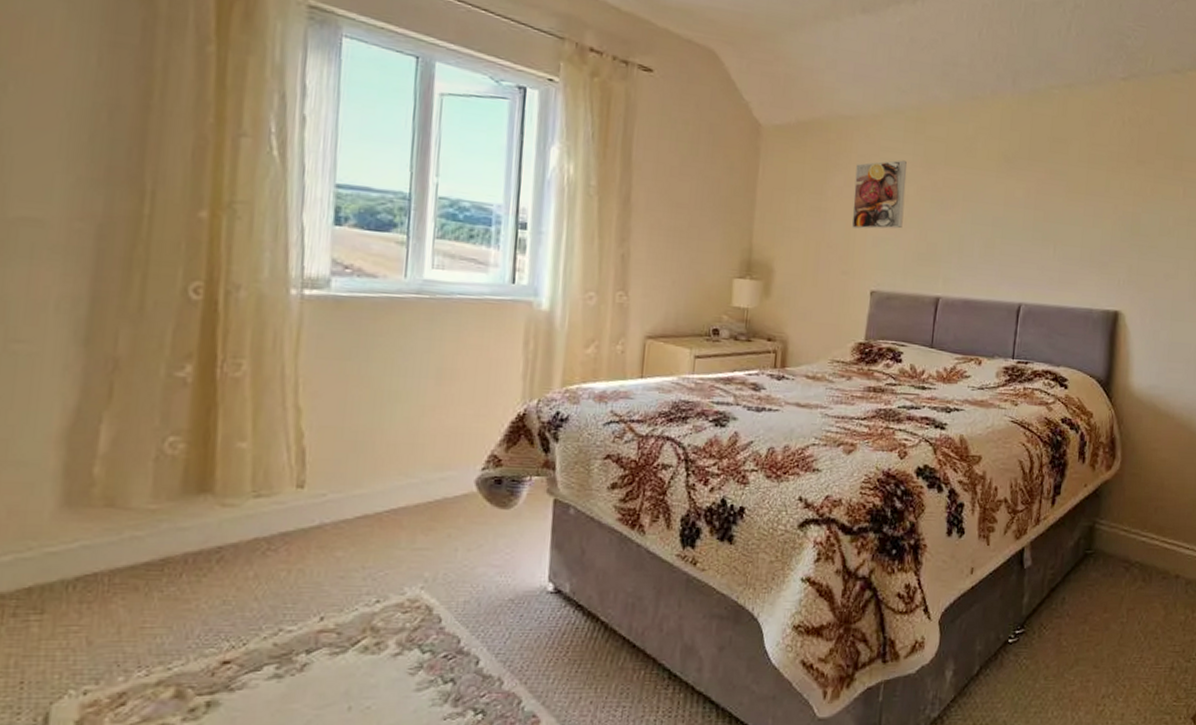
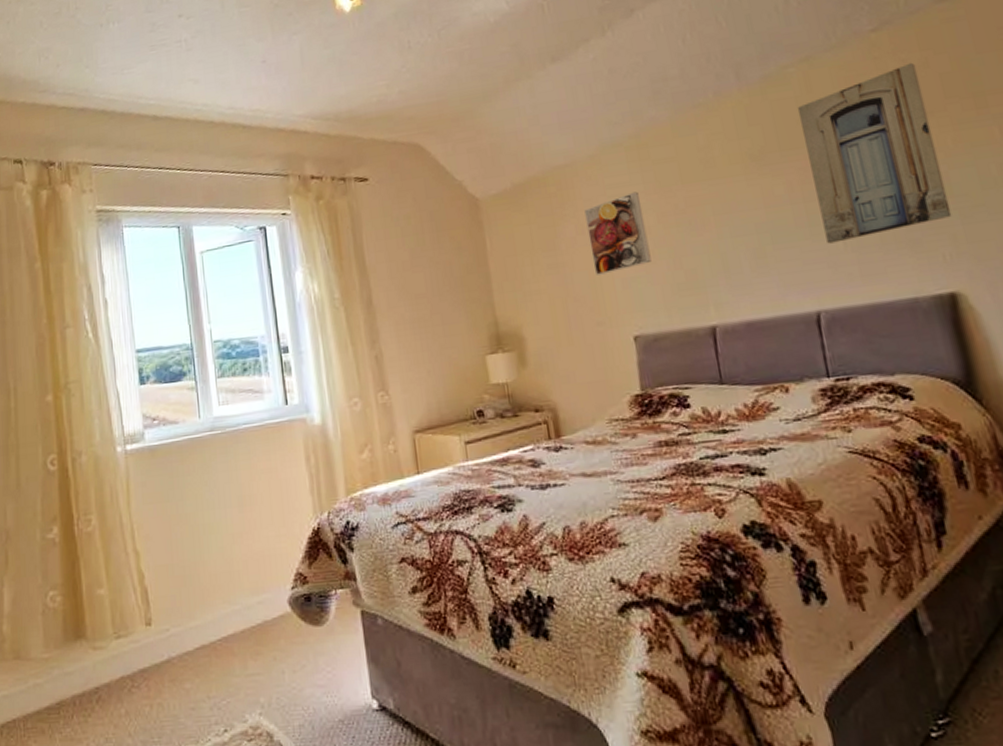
wall art: none [1042,115,1144,251] -> present [797,62,952,244]

